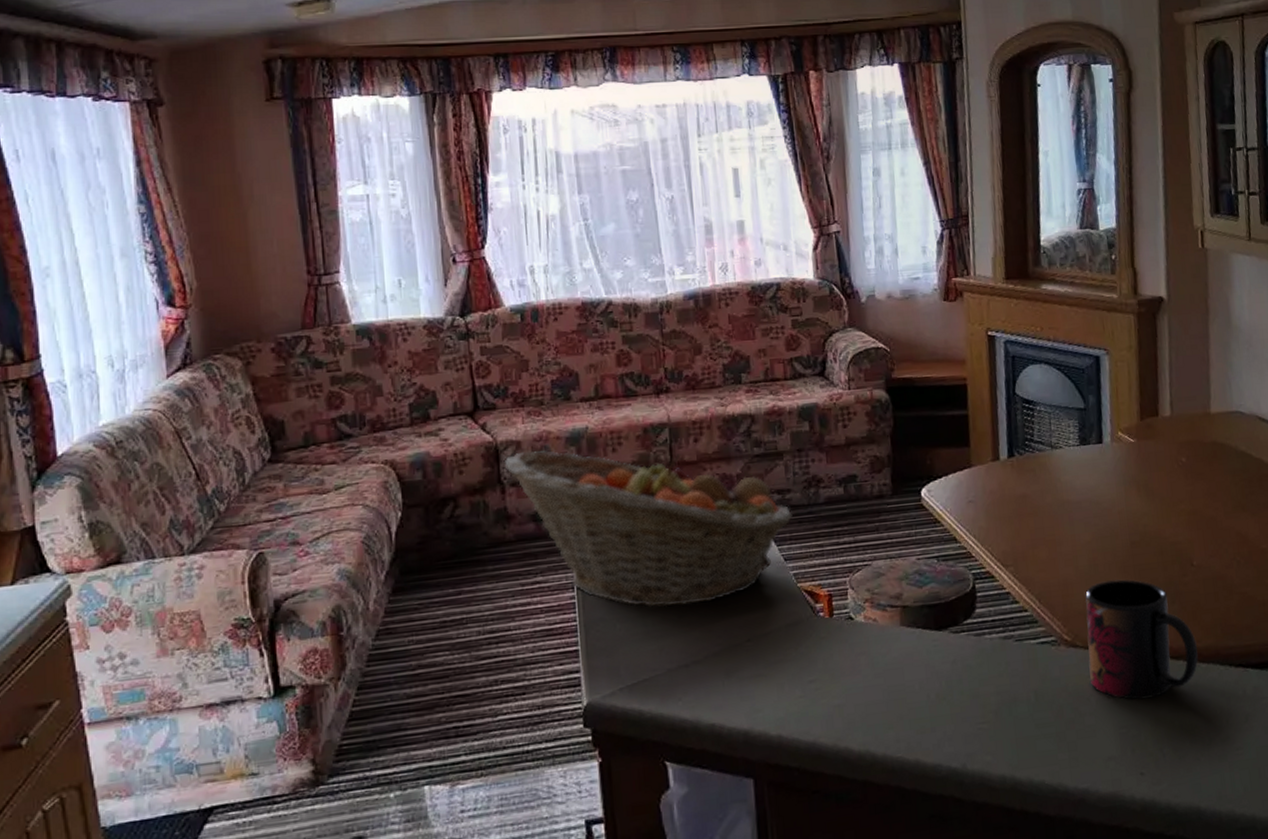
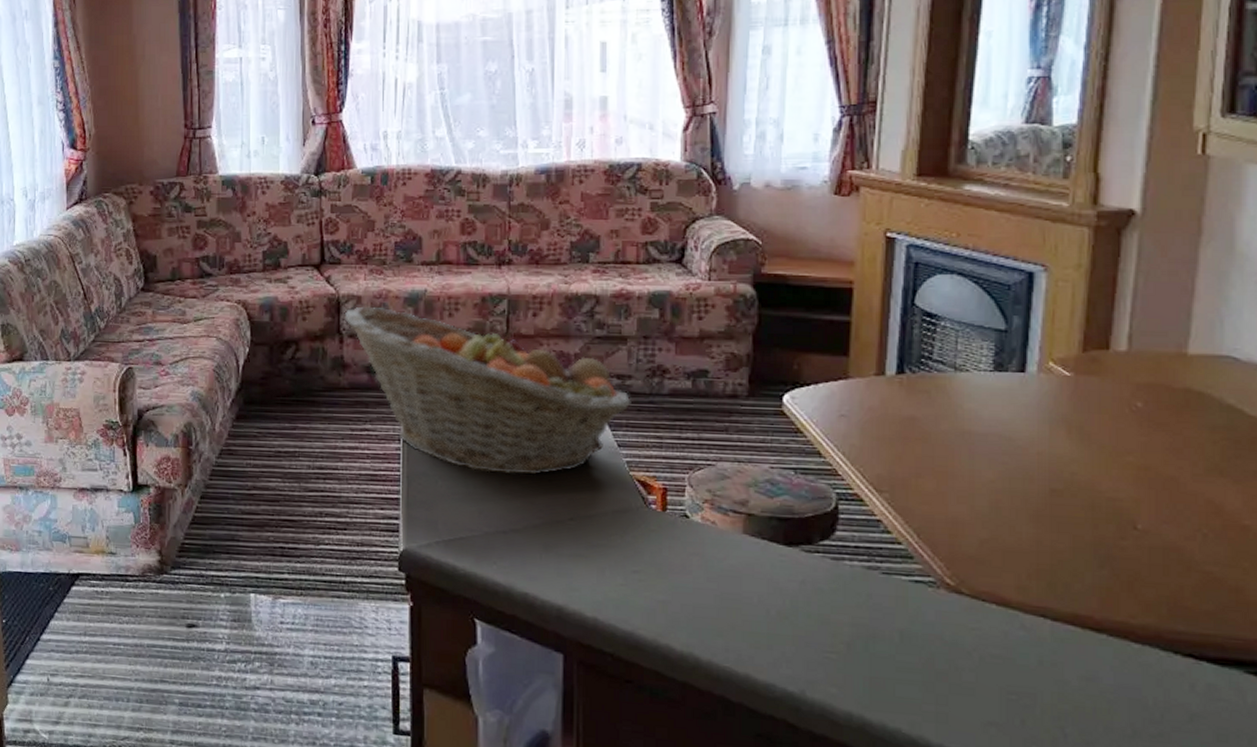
mug: present [1085,579,1198,700] -> none [975,527,1129,670]

